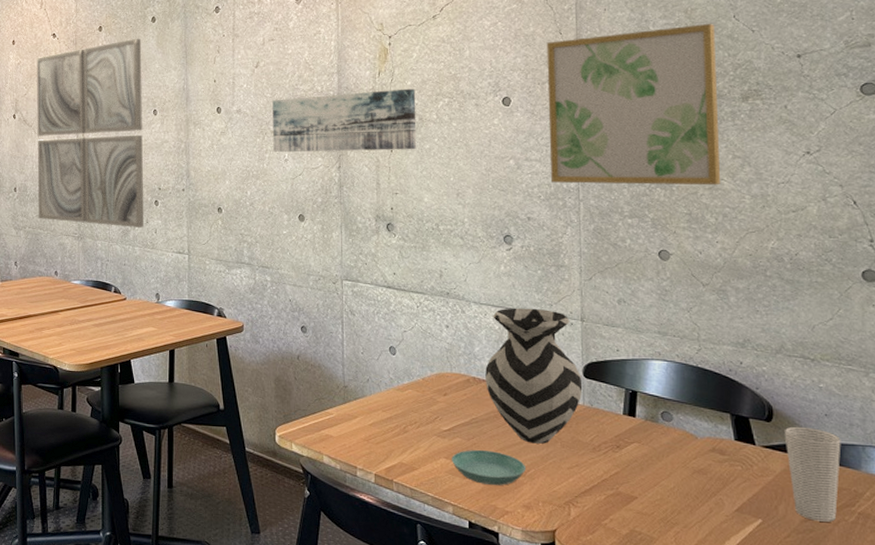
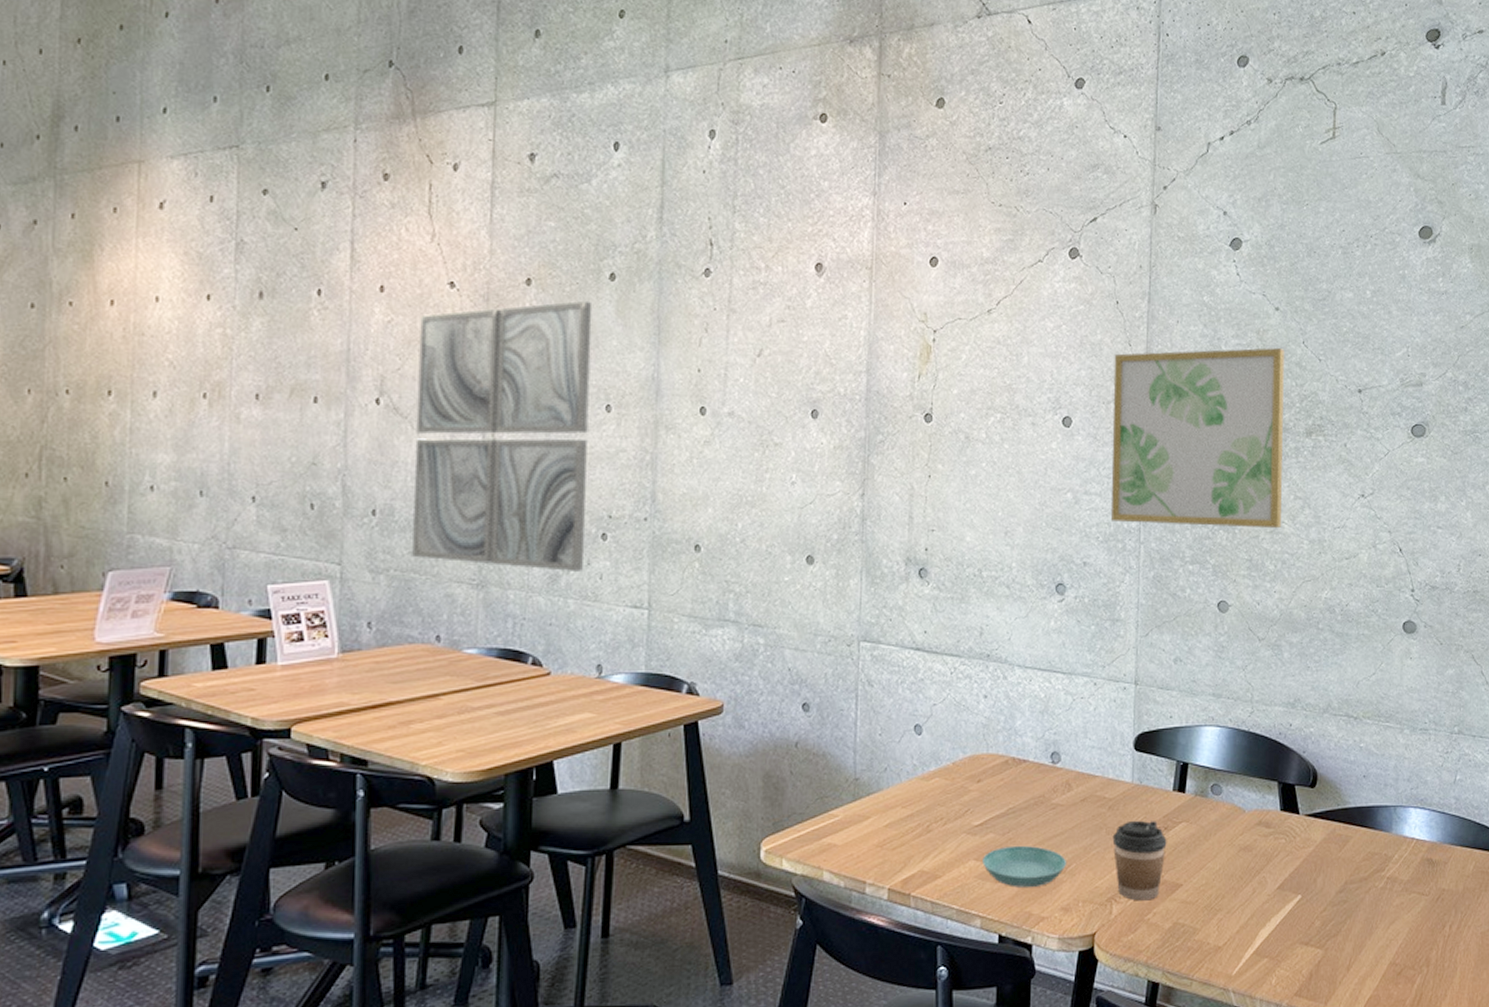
wall art: present [272,88,417,152] -> none [776,398,963,476]
vase: present [485,308,583,444] -> none [1026,671,1133,833]
coffee cup: none [567,437,620,508] -> present [1112,820,1167,901]
cup: present [783,426,841,522] -> none [1326,790,1376,891]

